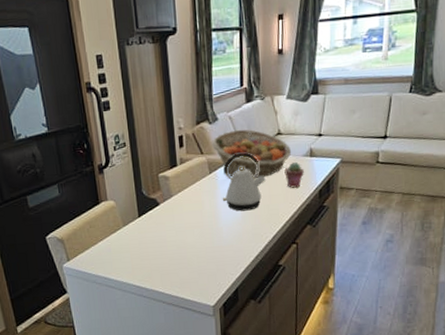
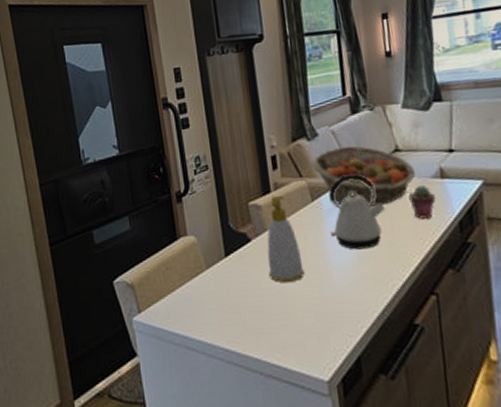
soap bottle: none [172,168,200,236] -> present [267,195,305,282]

